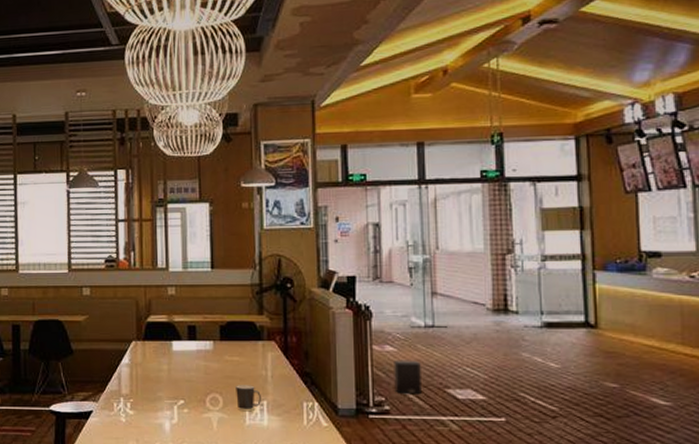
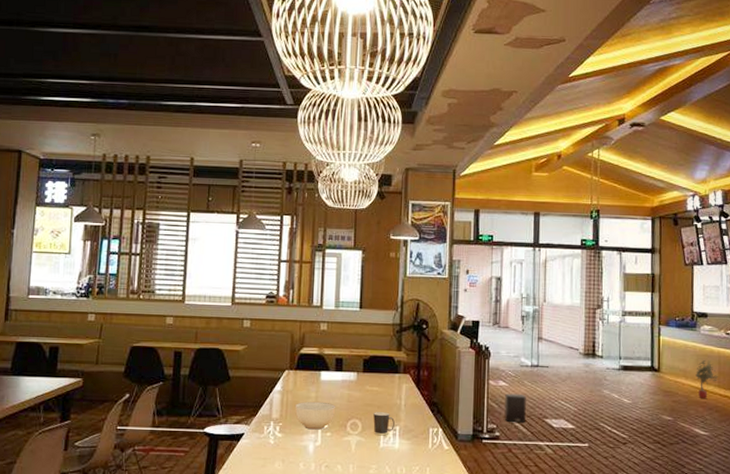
bowl: none [145,374,192,406] -> present [295,401,336,430]
potted tree: none [648,310,682,361] -> present [695,359,719,399]

